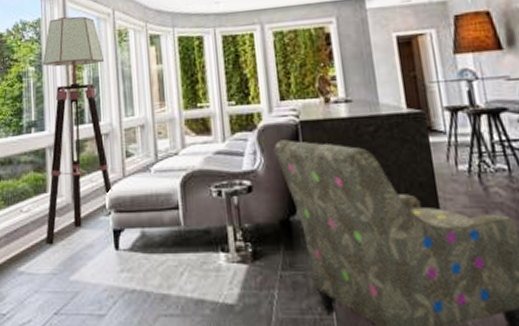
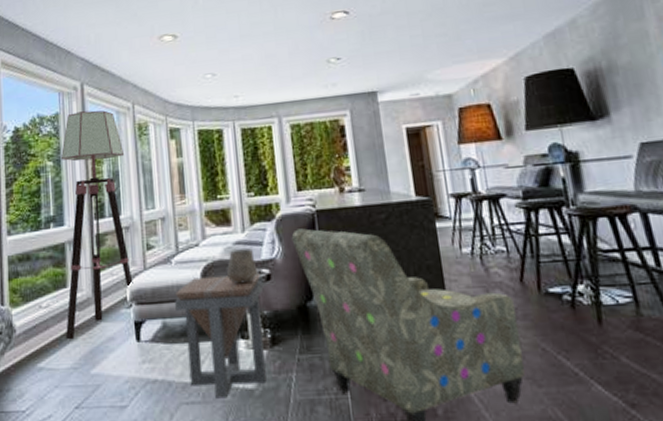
side table: none [153,185,247,313] -> present [174,273,267,399]
ceramic cup: none [207,159,240,195] -> present [227,248,259,284]

